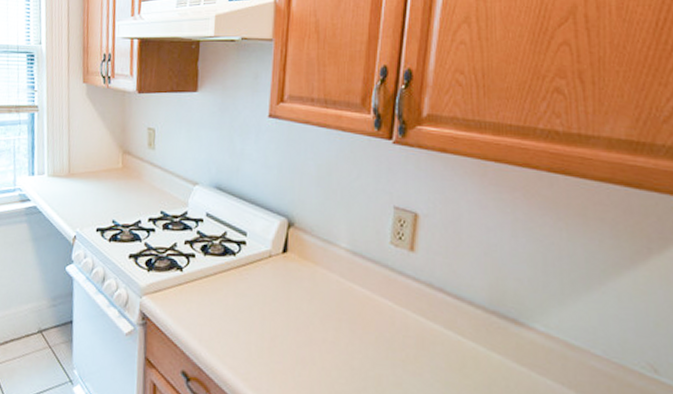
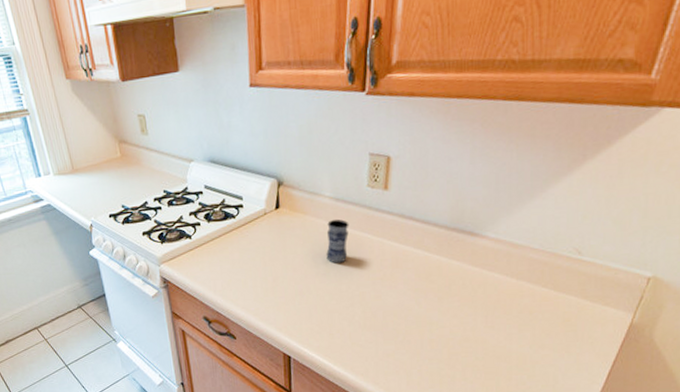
jar: none [337,277,367,332] -> present [326,219,349,263]

